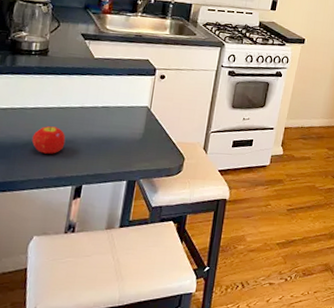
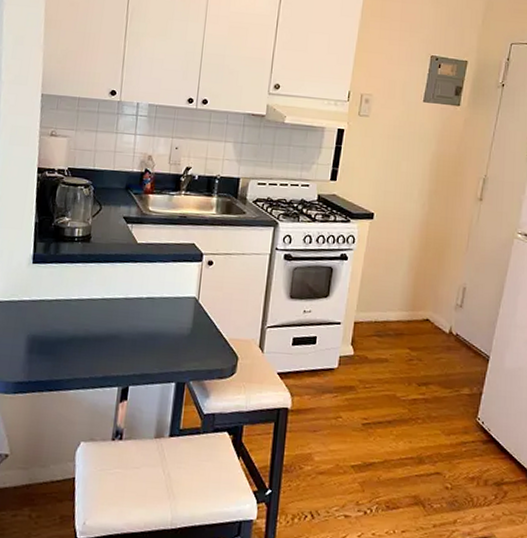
fruit: present [32,126,66,154] -> none [76,319,111,351]

